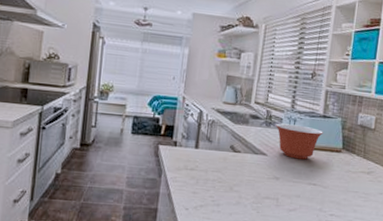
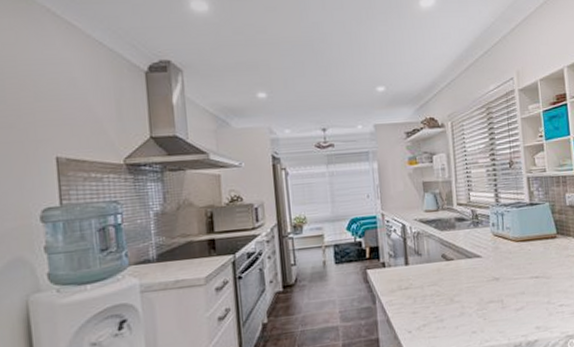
mixing bowl: present [276,123,323,160] -> none [484,218,534,255]

